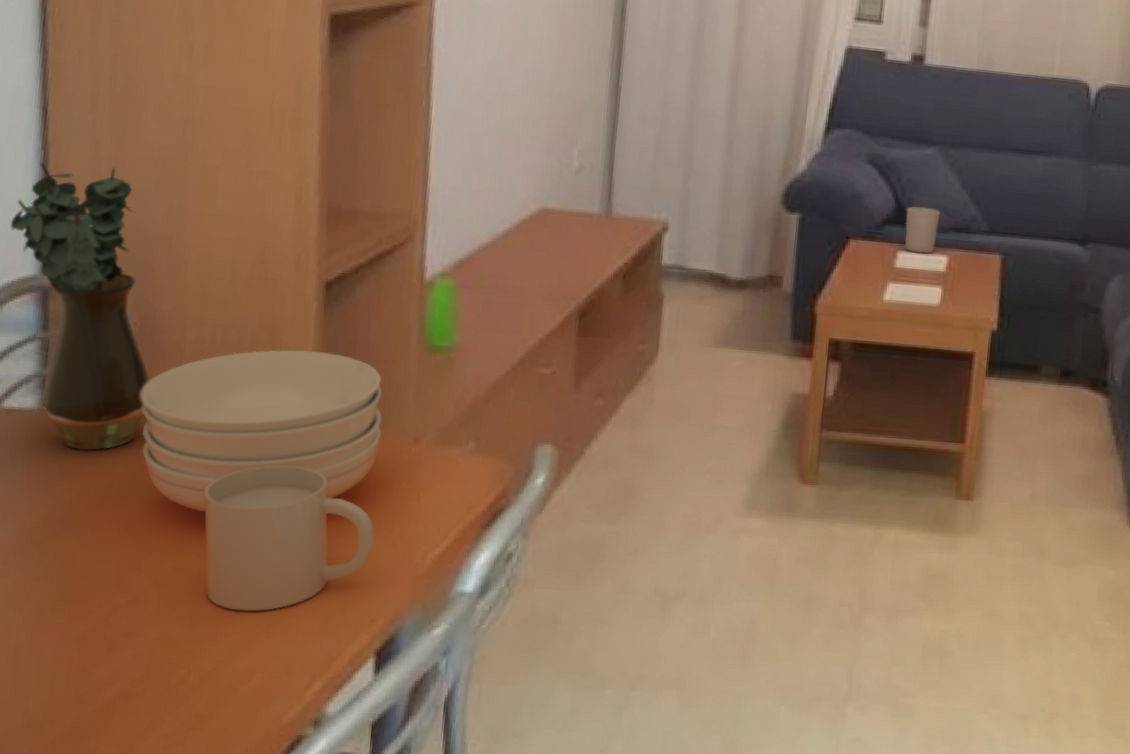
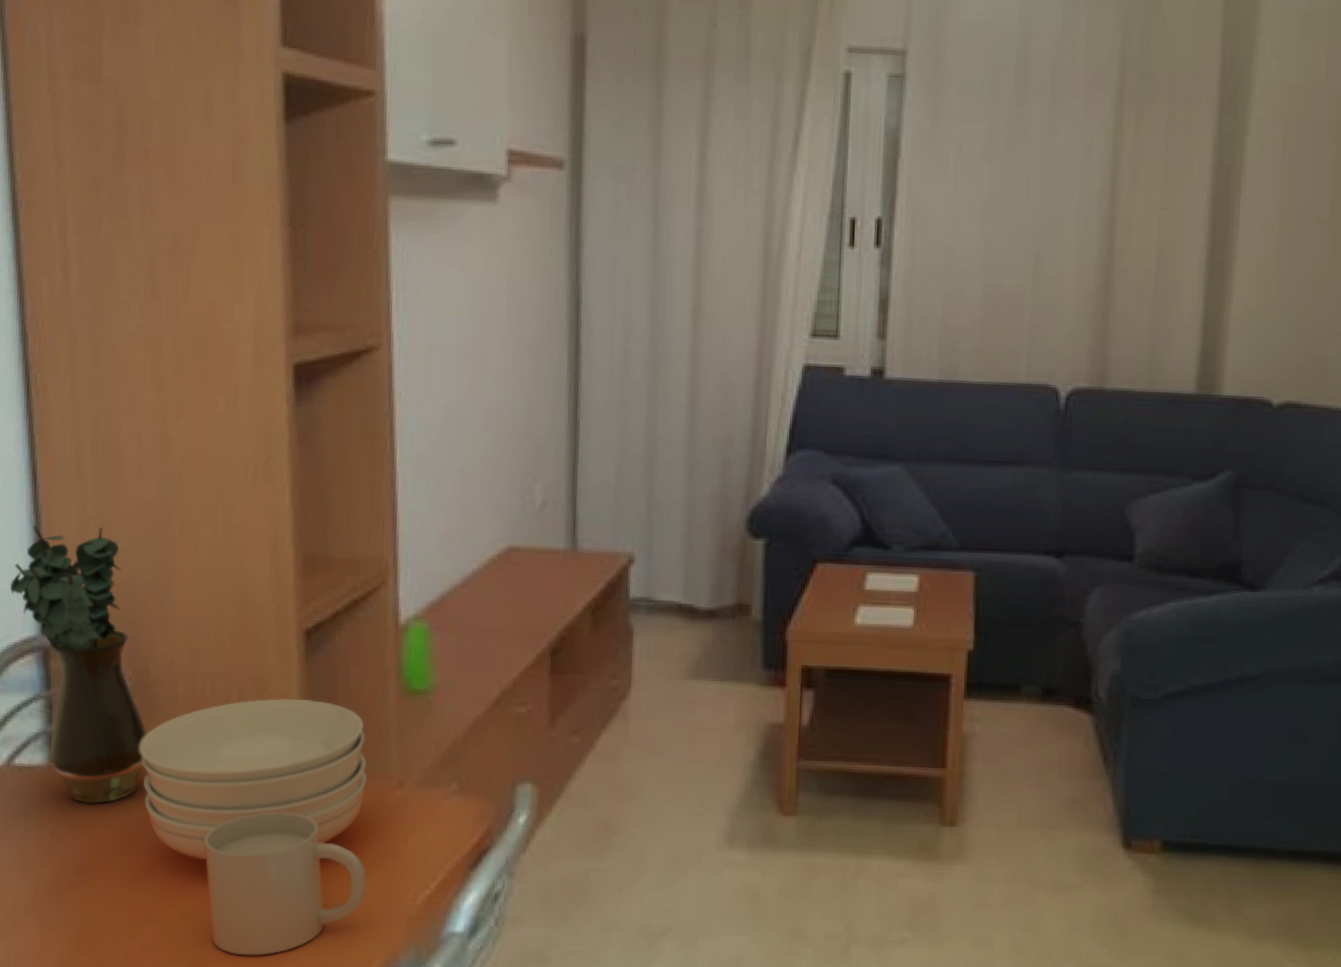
candle holder: present [904,206,941,254] -> none [873,525,910,574]

